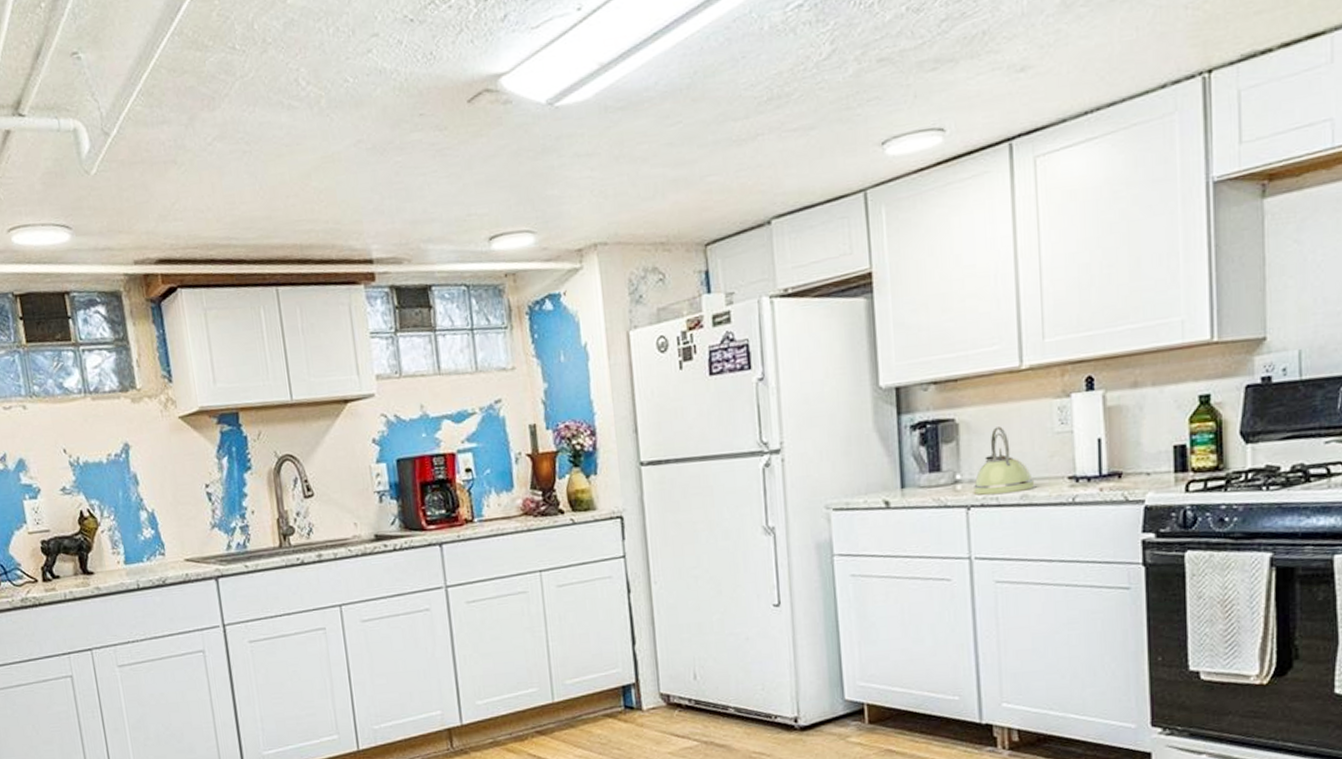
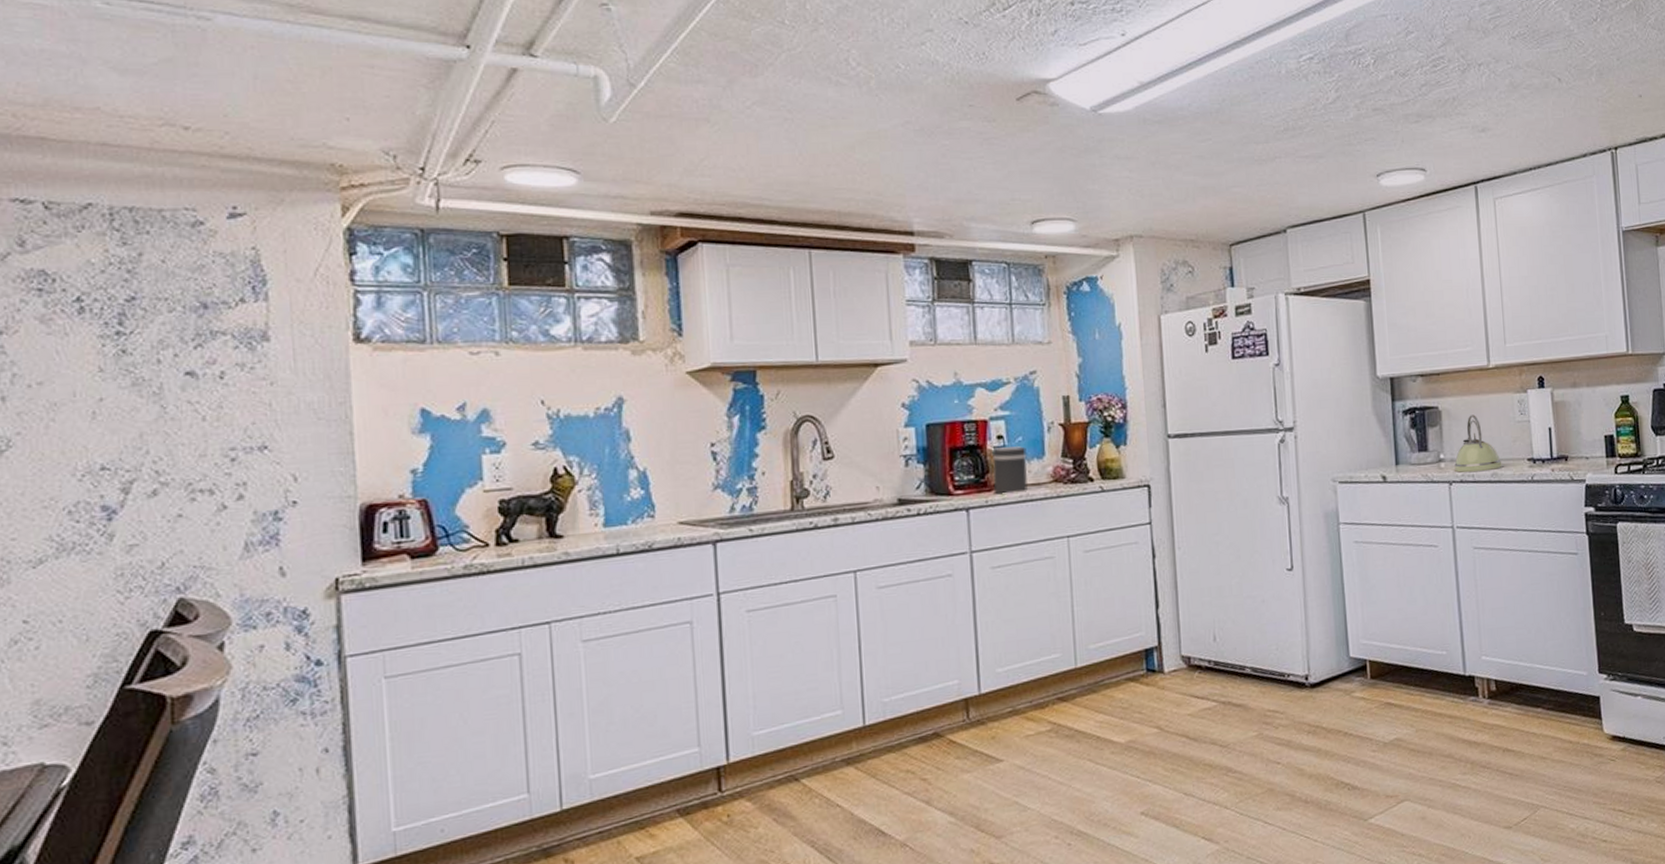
cylinder: none [461,478,499,529] -> present [992,445,1029,495]

